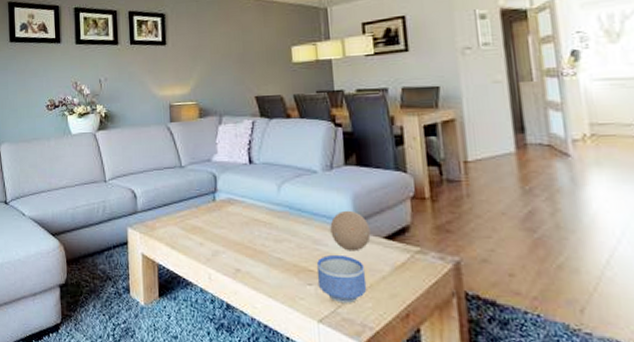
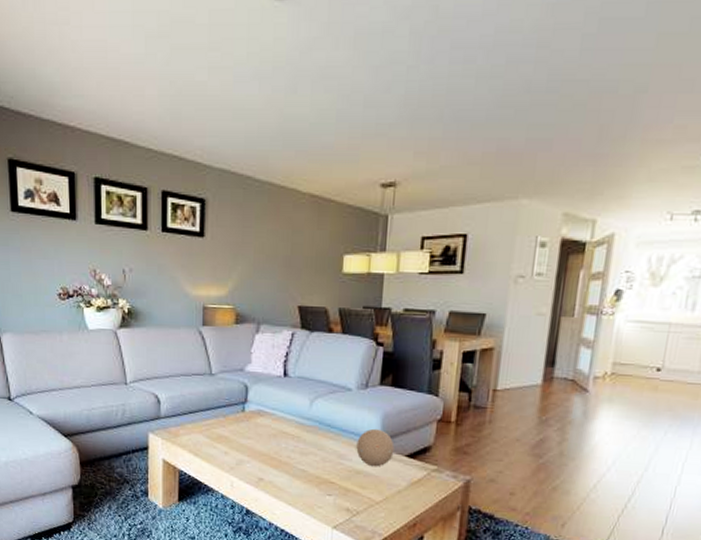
bowl: present [317,255,367,304] -> none [337,469,384,514]

